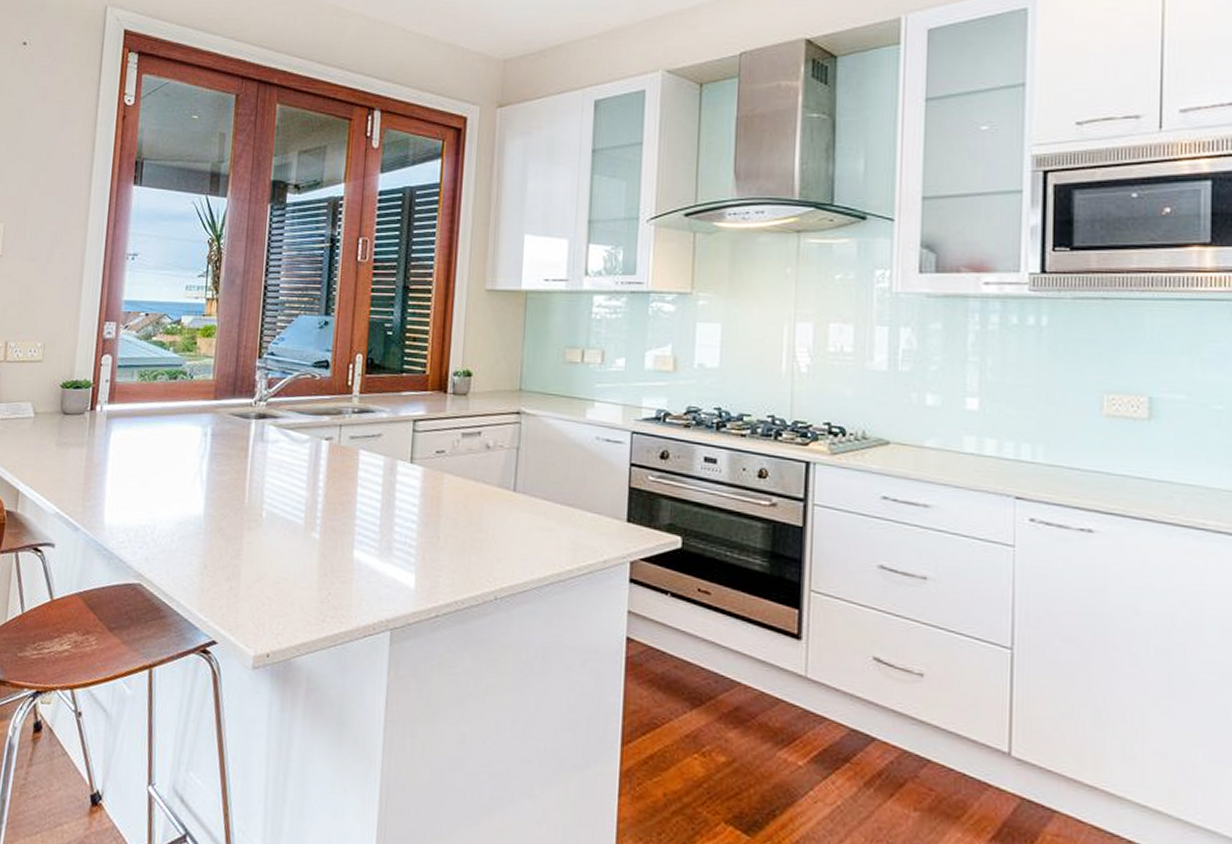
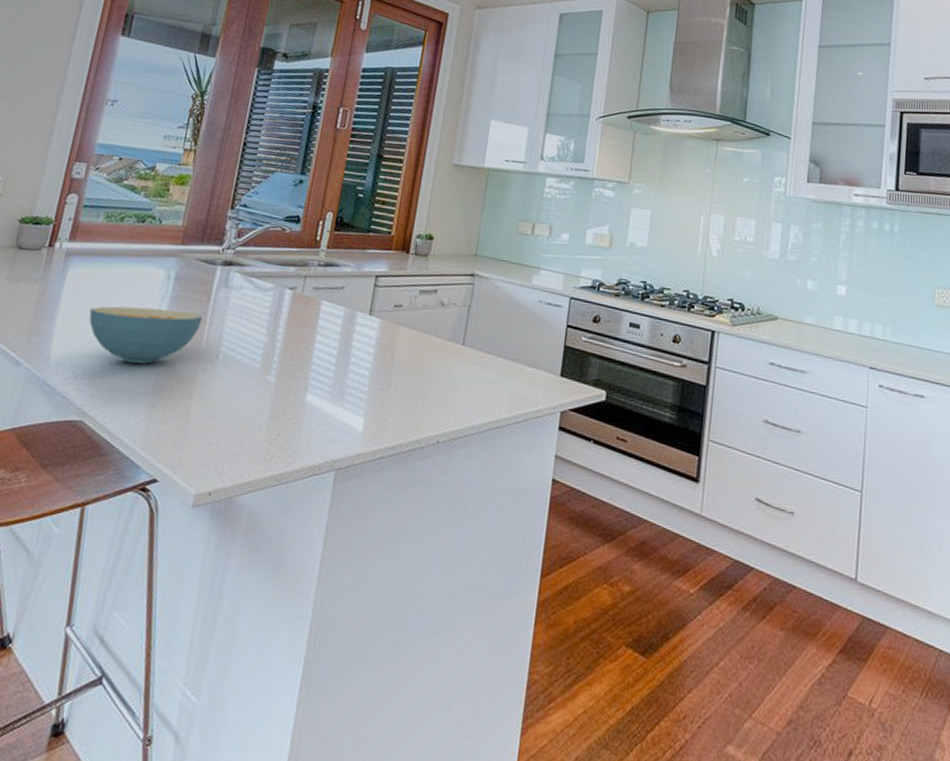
cereal bowl: none [135,466,242,525] -> present [89,306,203,364]

